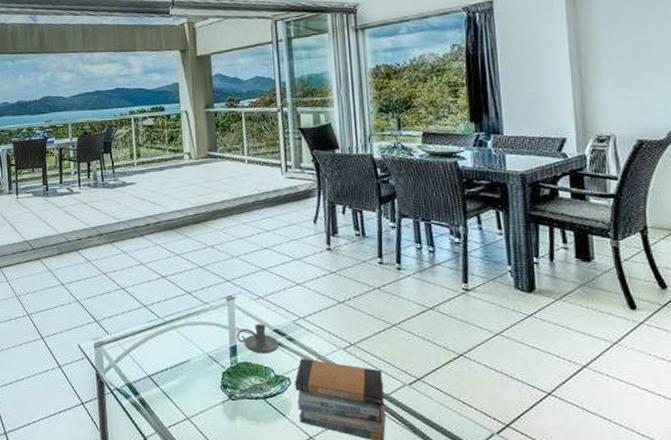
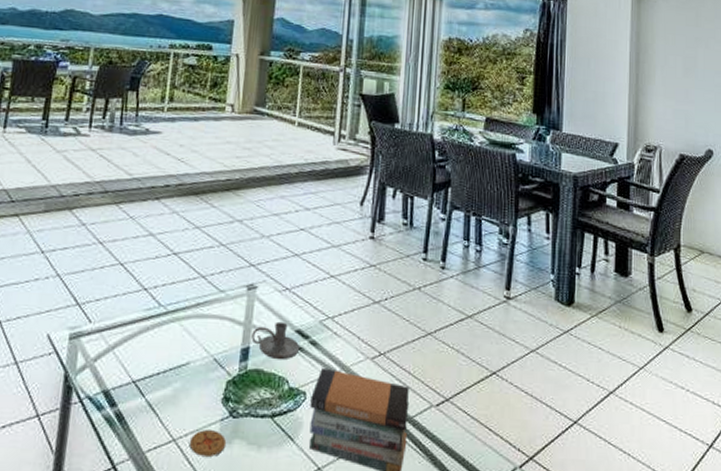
coaster: none [200,410,230,430] -> present [189,430,227,457]

